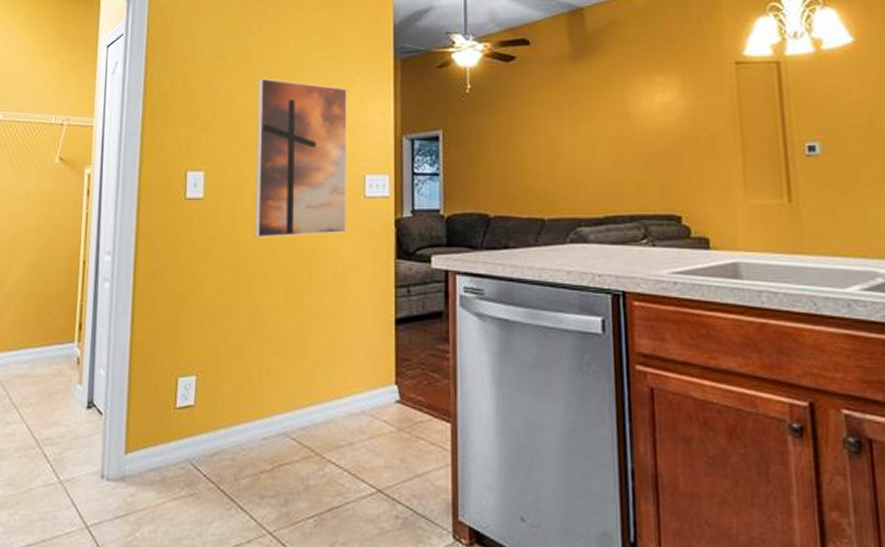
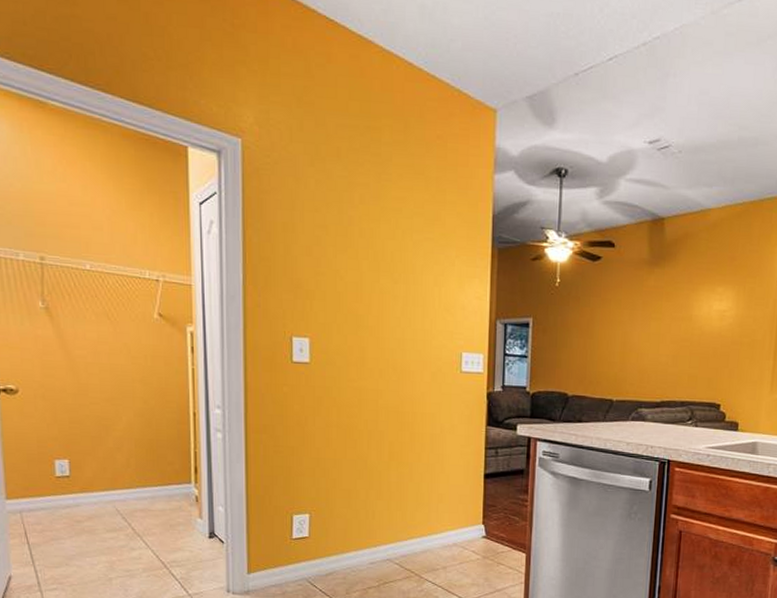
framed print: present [255,78,347,238] -> none [359,253,447,402]

